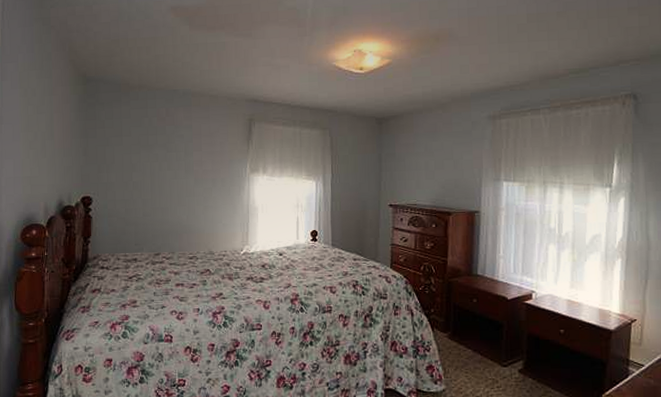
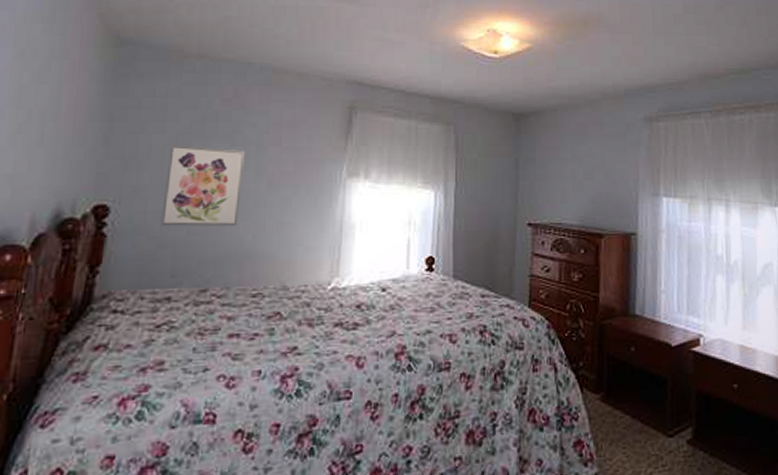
wall art: none [125,152,178,211] -> present [160,144,246,227]

